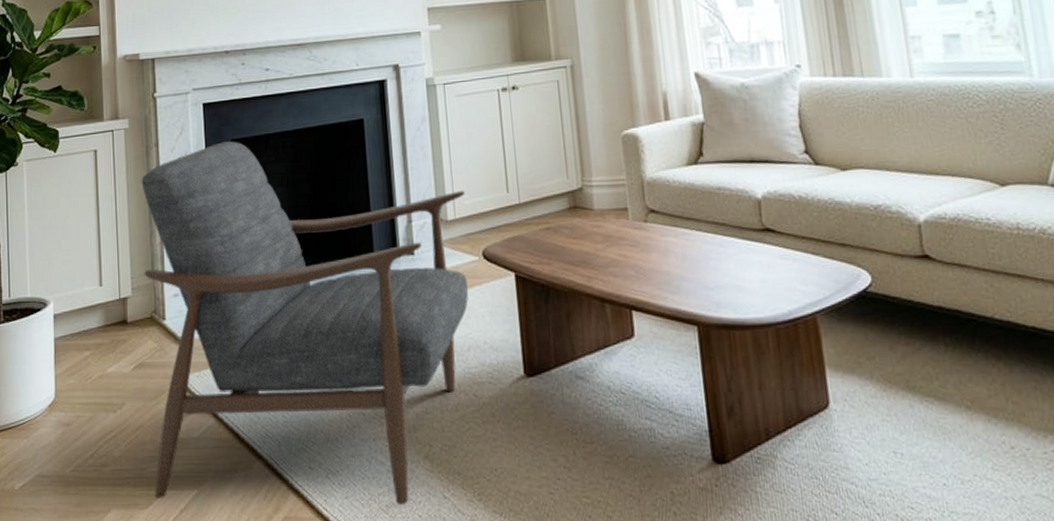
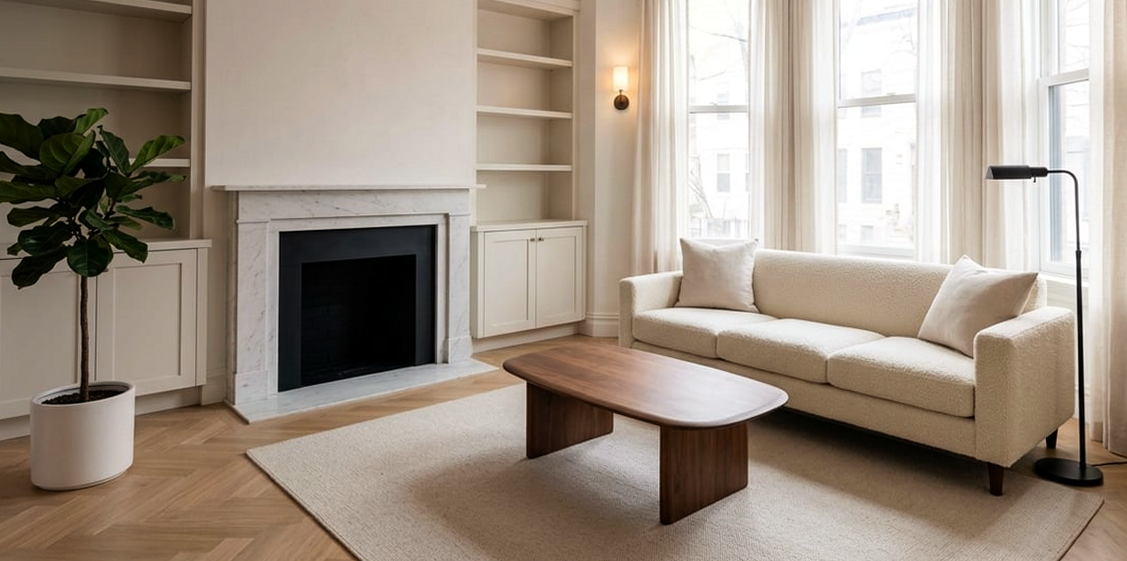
chair: present [141,141,469,504] -> none [217,264,494,551]

